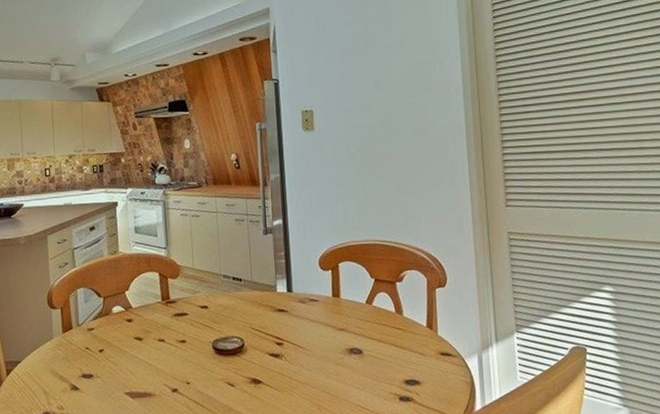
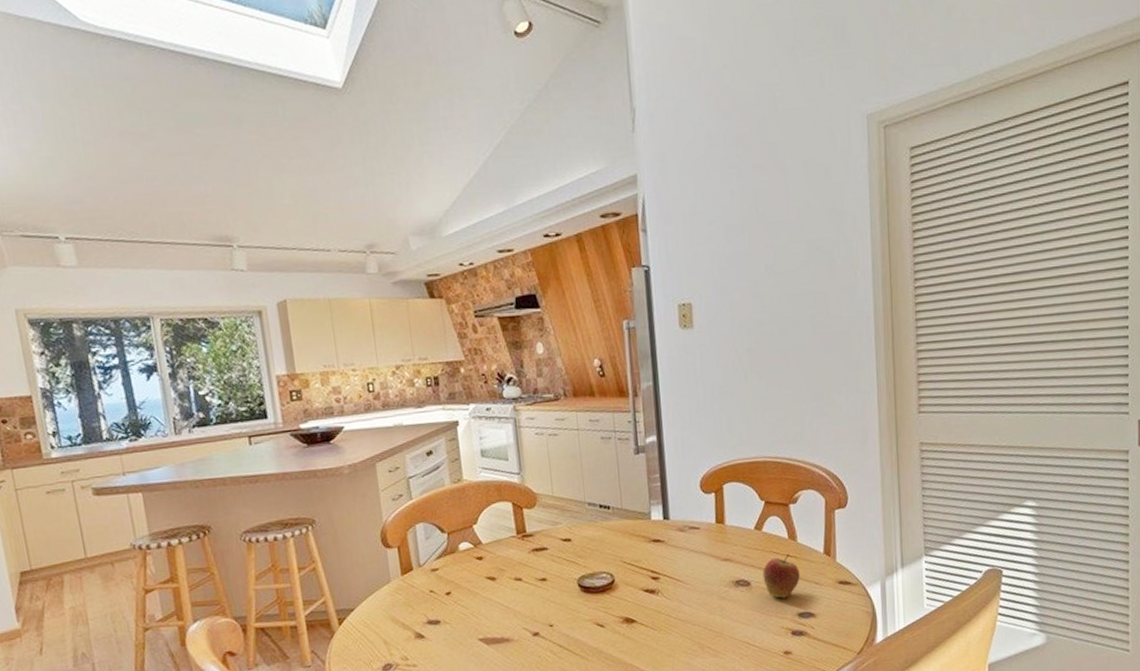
fruit: none [373,326,406,366] -> present [762,554,800,598]

